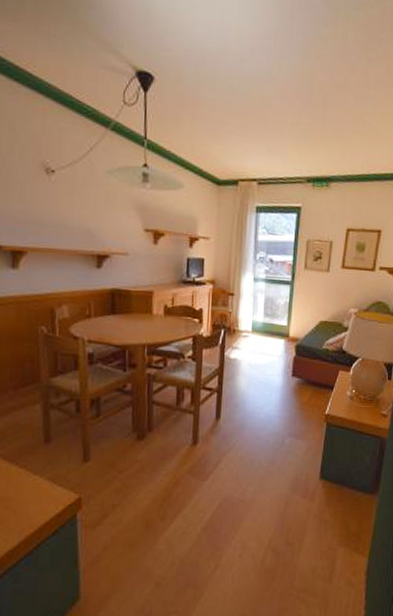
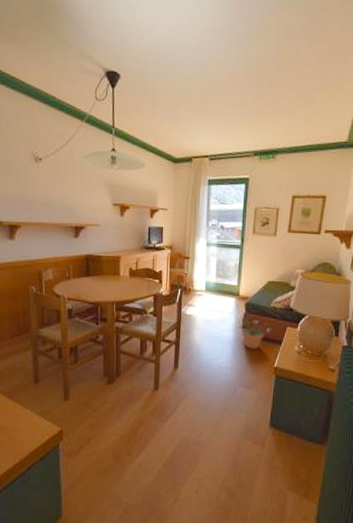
potted plant: none [288,359,324,395] -> present [239,315,272,349]

